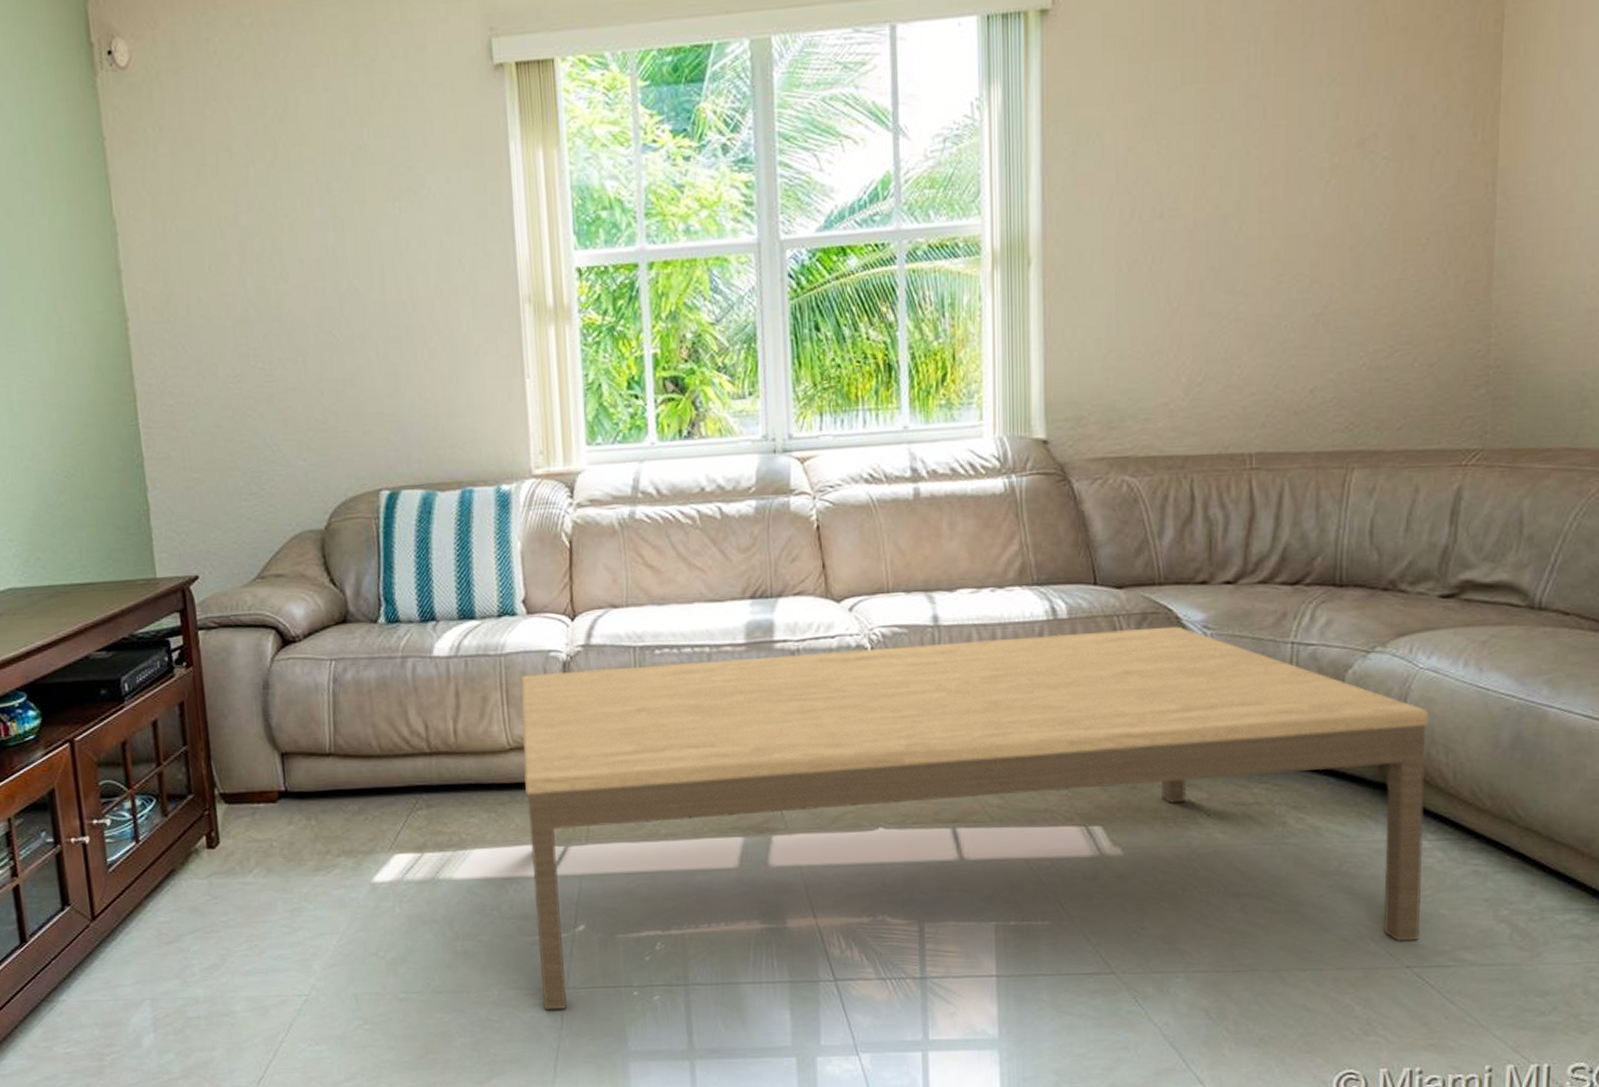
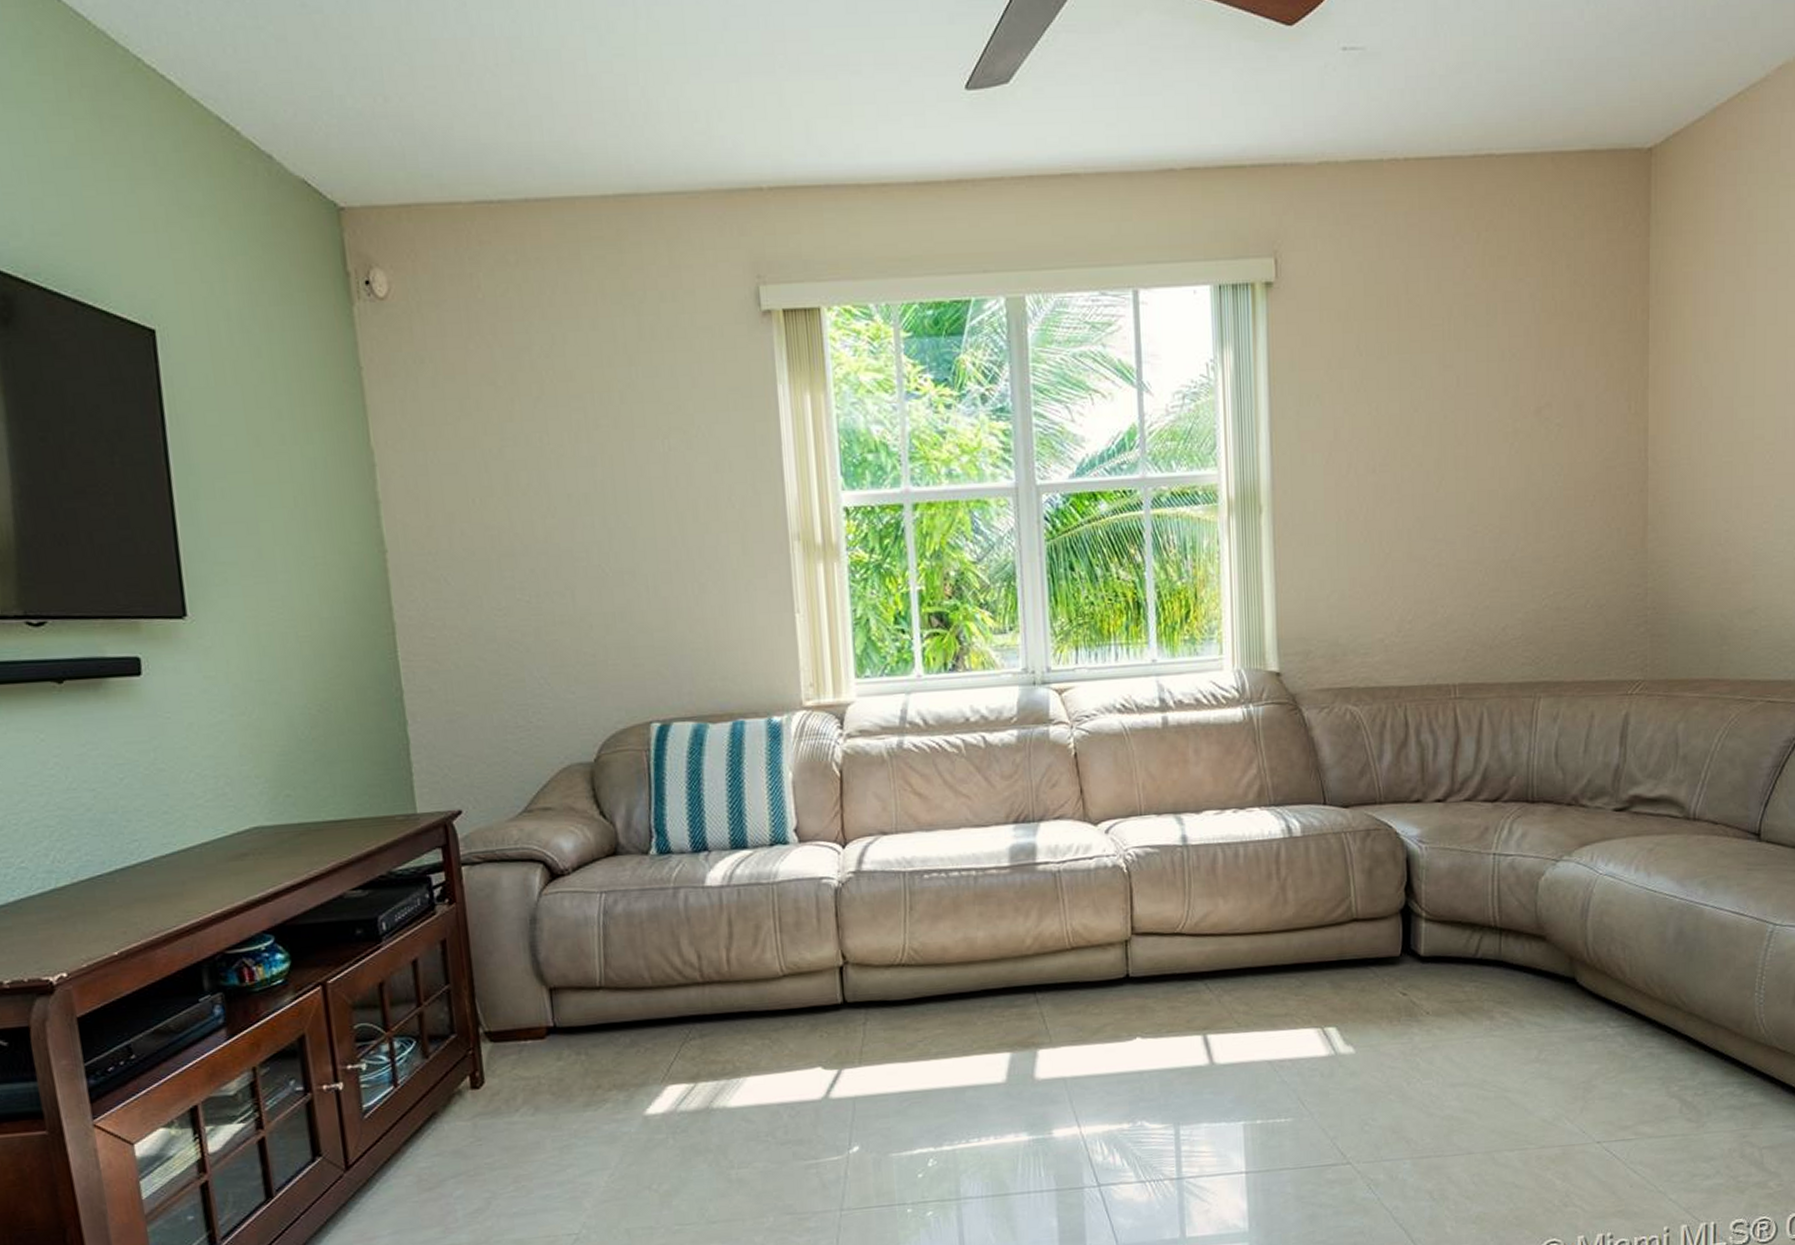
coffee table: present [520,626,1428,1011] -> none [793,841,1608,1234]

